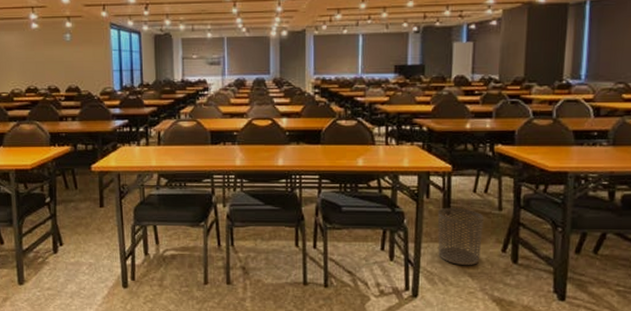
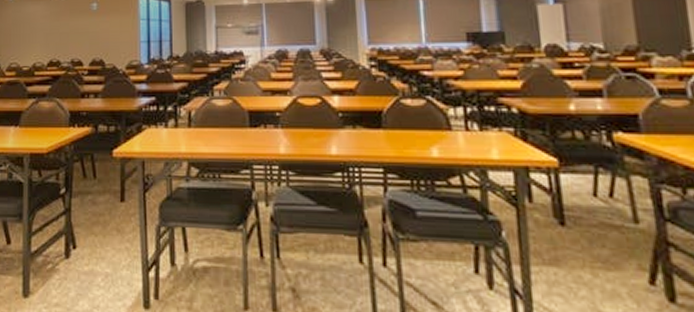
waste bin: present [437,207,484,266] -> none [547,216,619,304]

